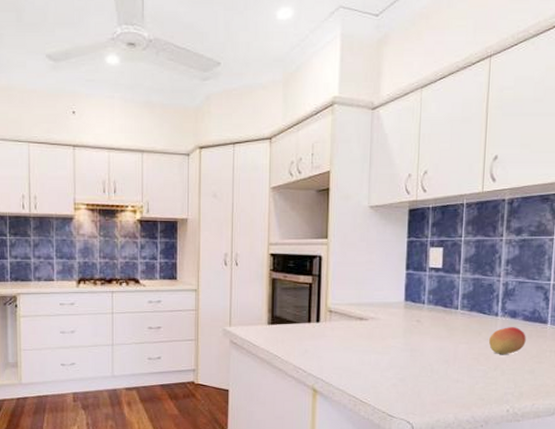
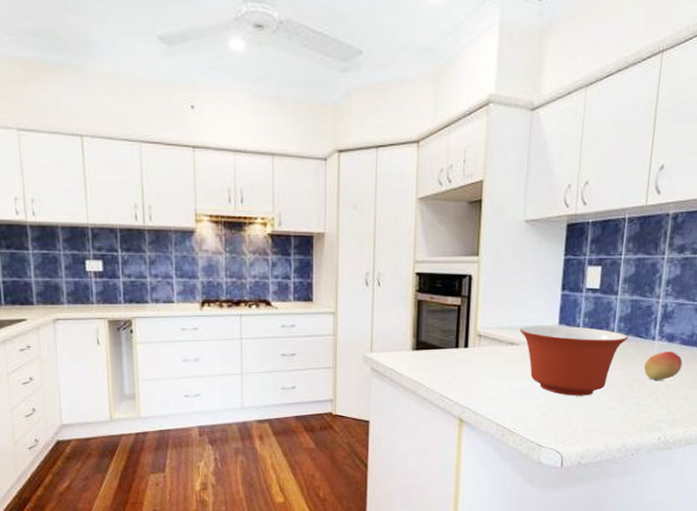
mixing bowl: none [367,302,472,369] -> present [519,326,628,396]

